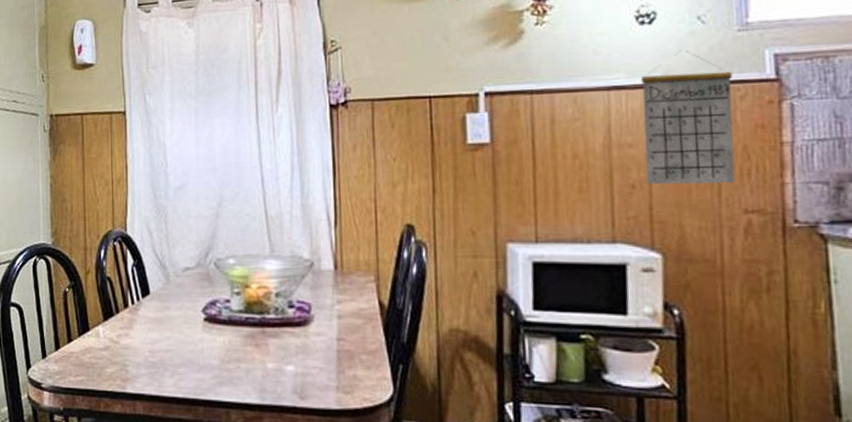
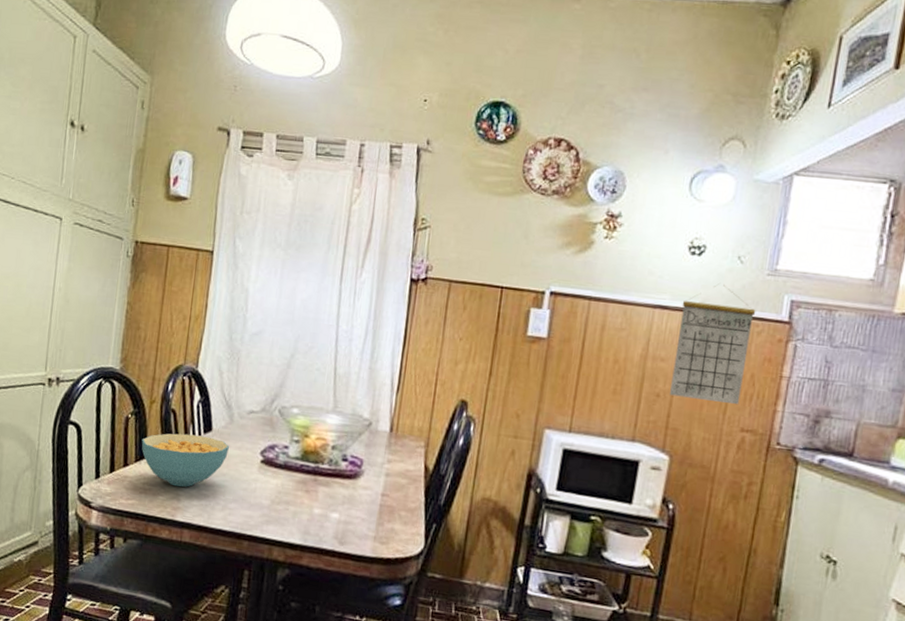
cereal bowl: none [82,300,169,357] -> present [141,433,229,487]

